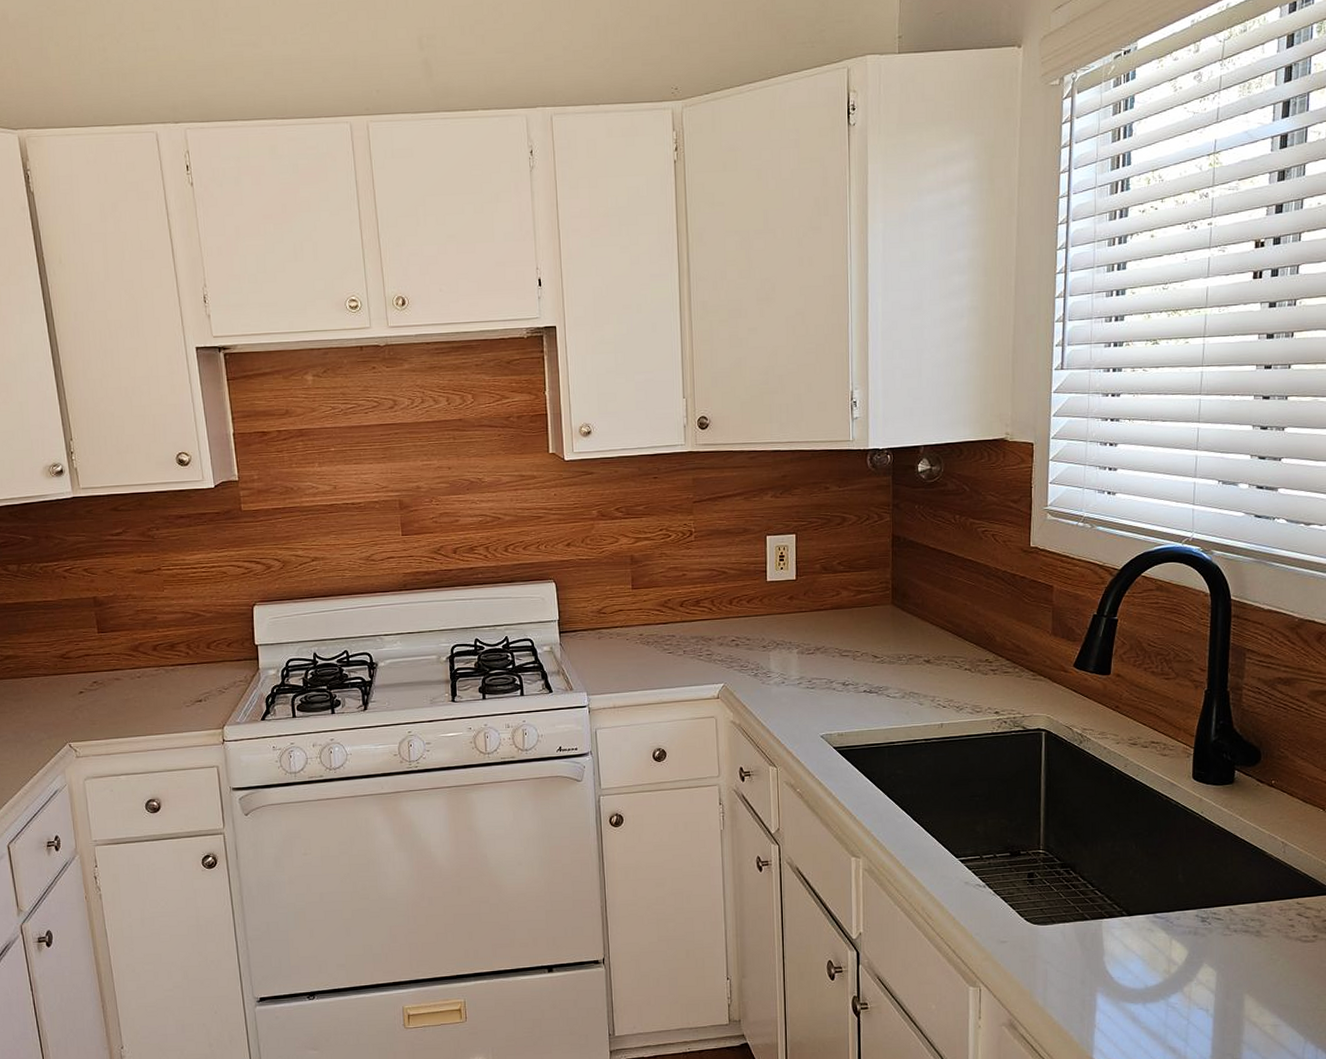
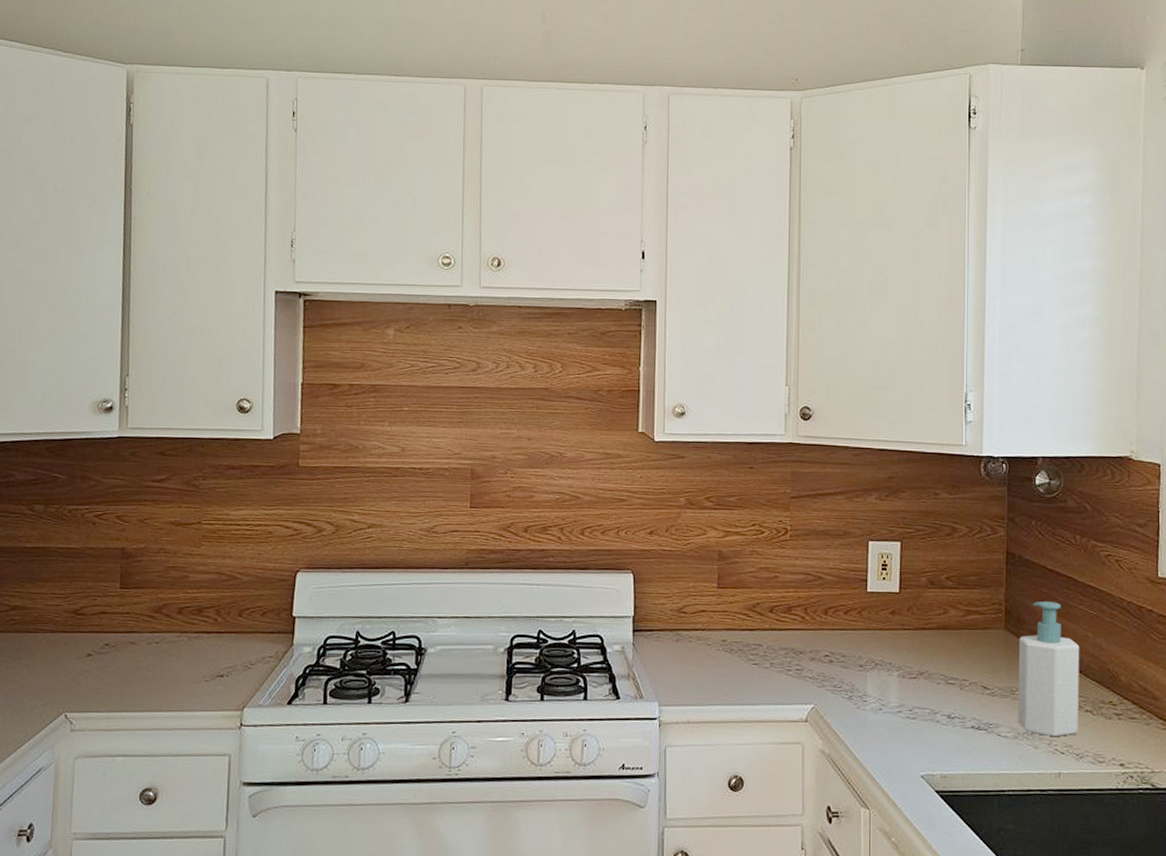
soap bottle: none [904,577,960,694] -> present [1017,601,1080,737]

